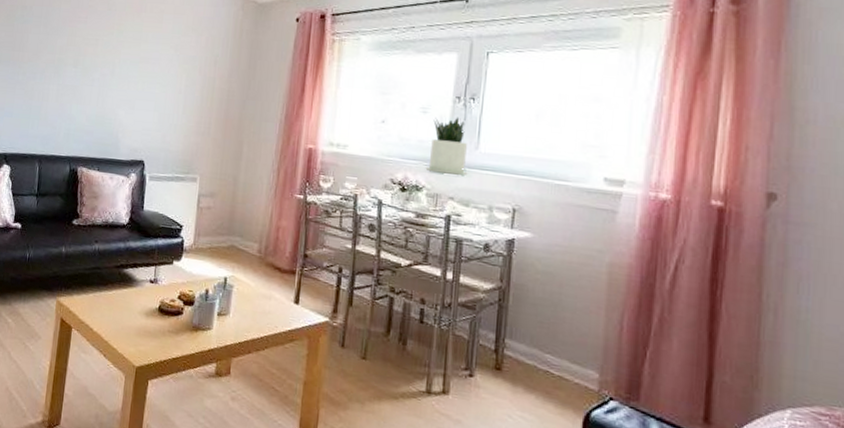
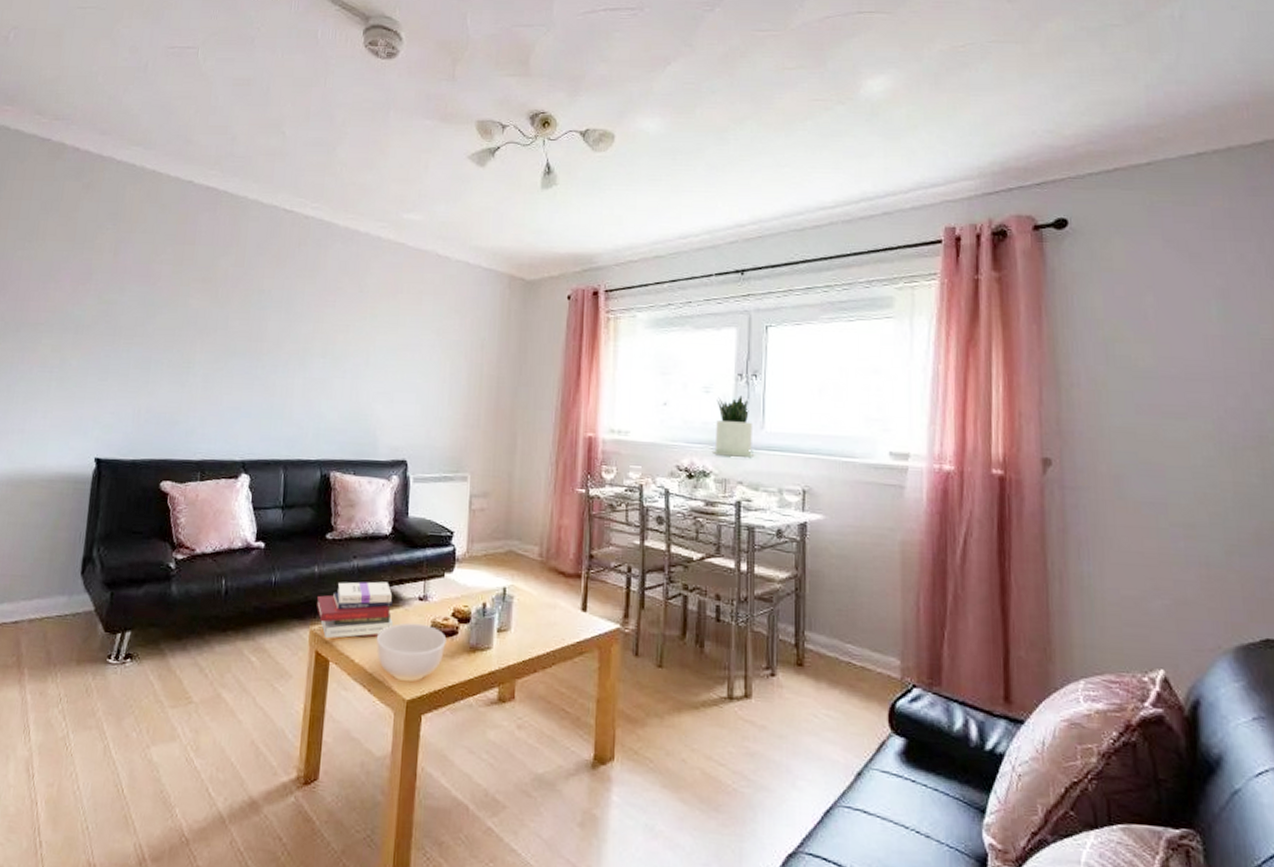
books: none [63,262,128,311] -> present [317,581,394,639]
bowl: none [112,301,173,352] -> present [376,622,447,683]

